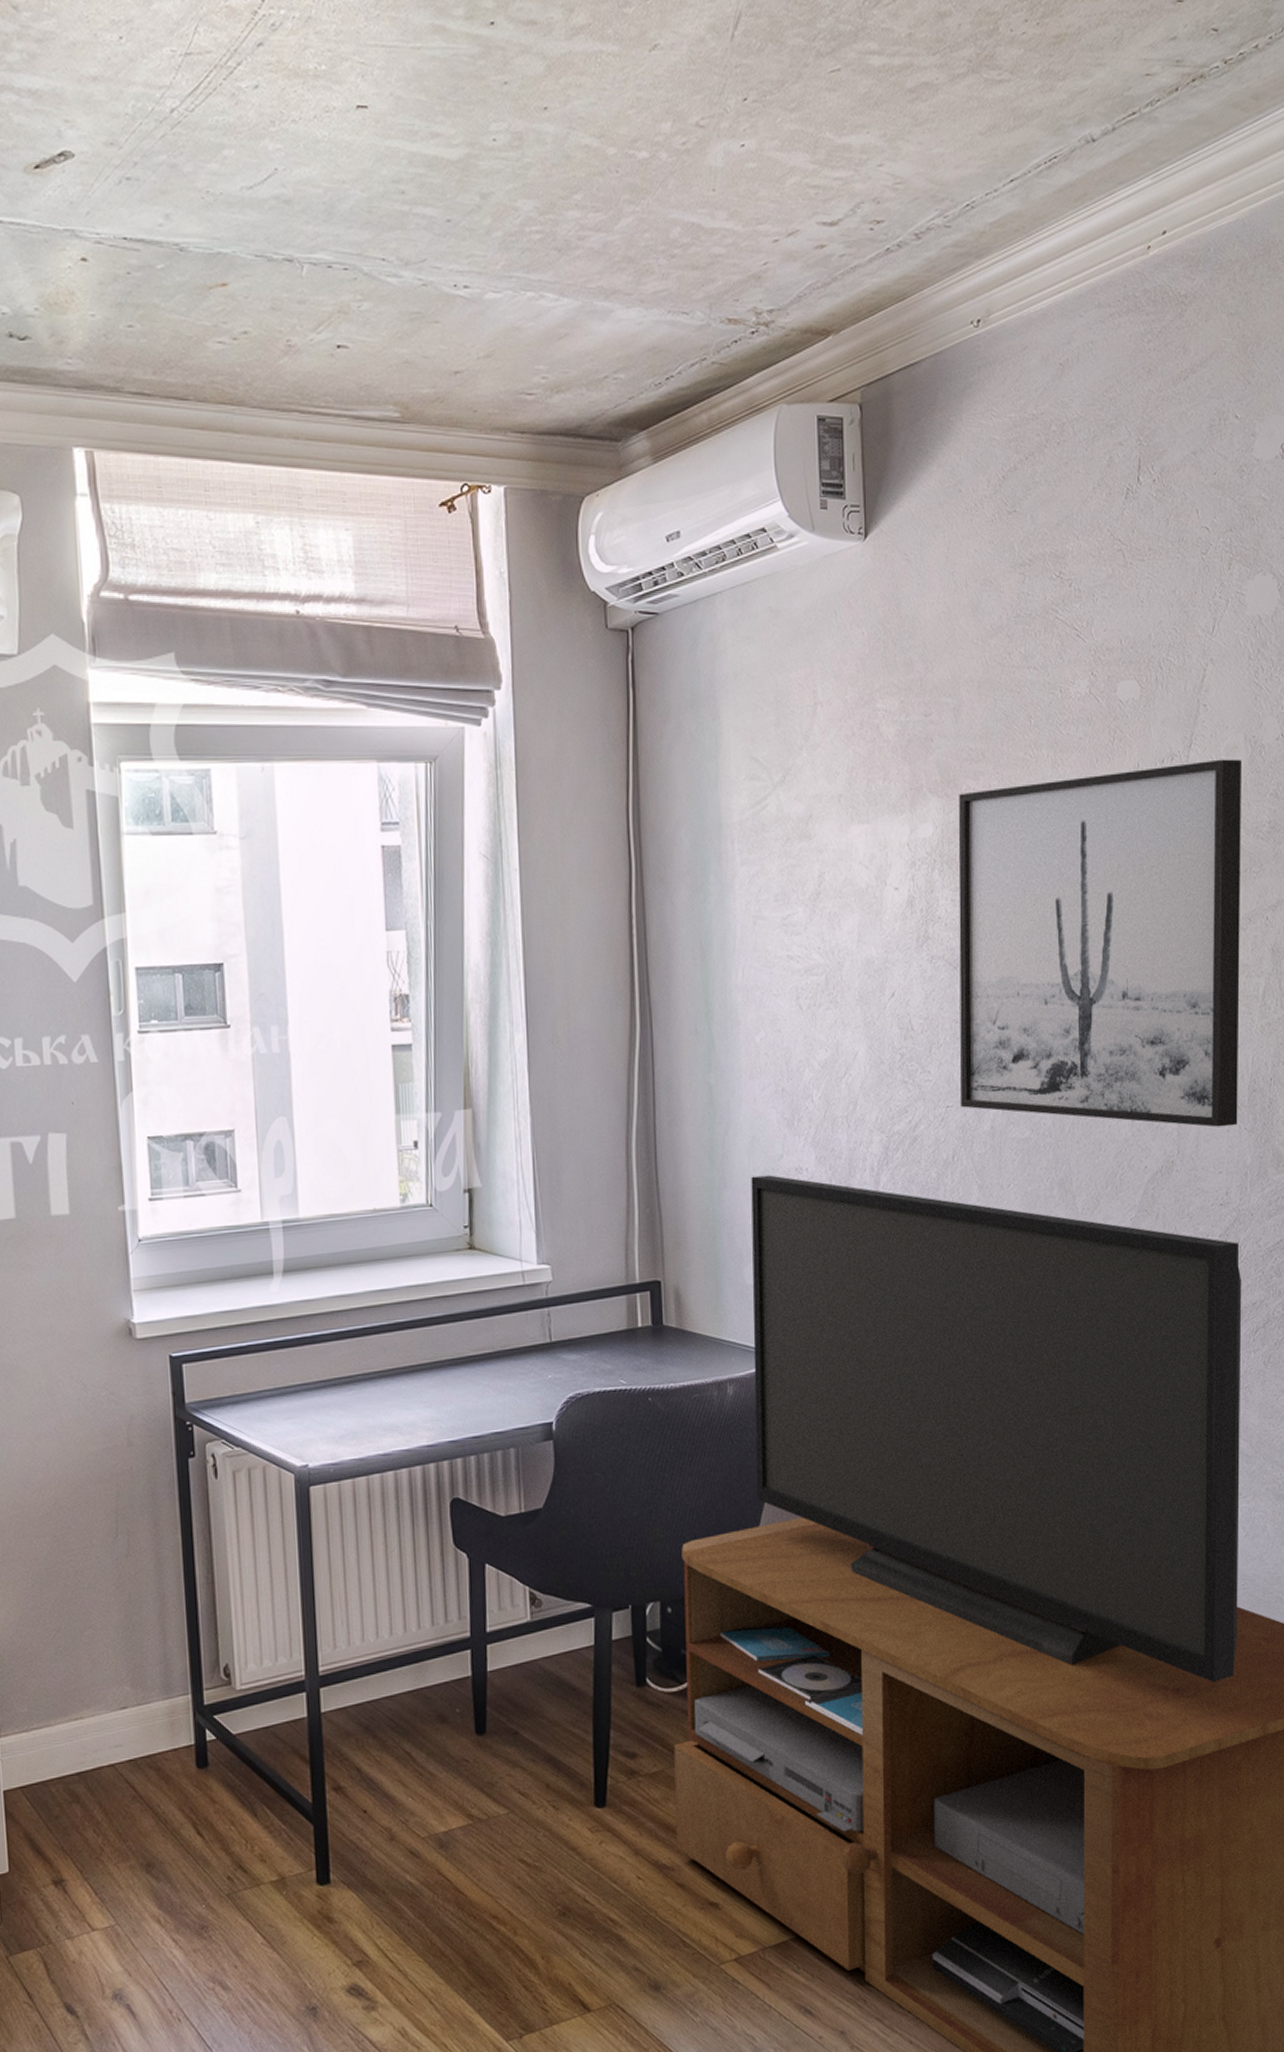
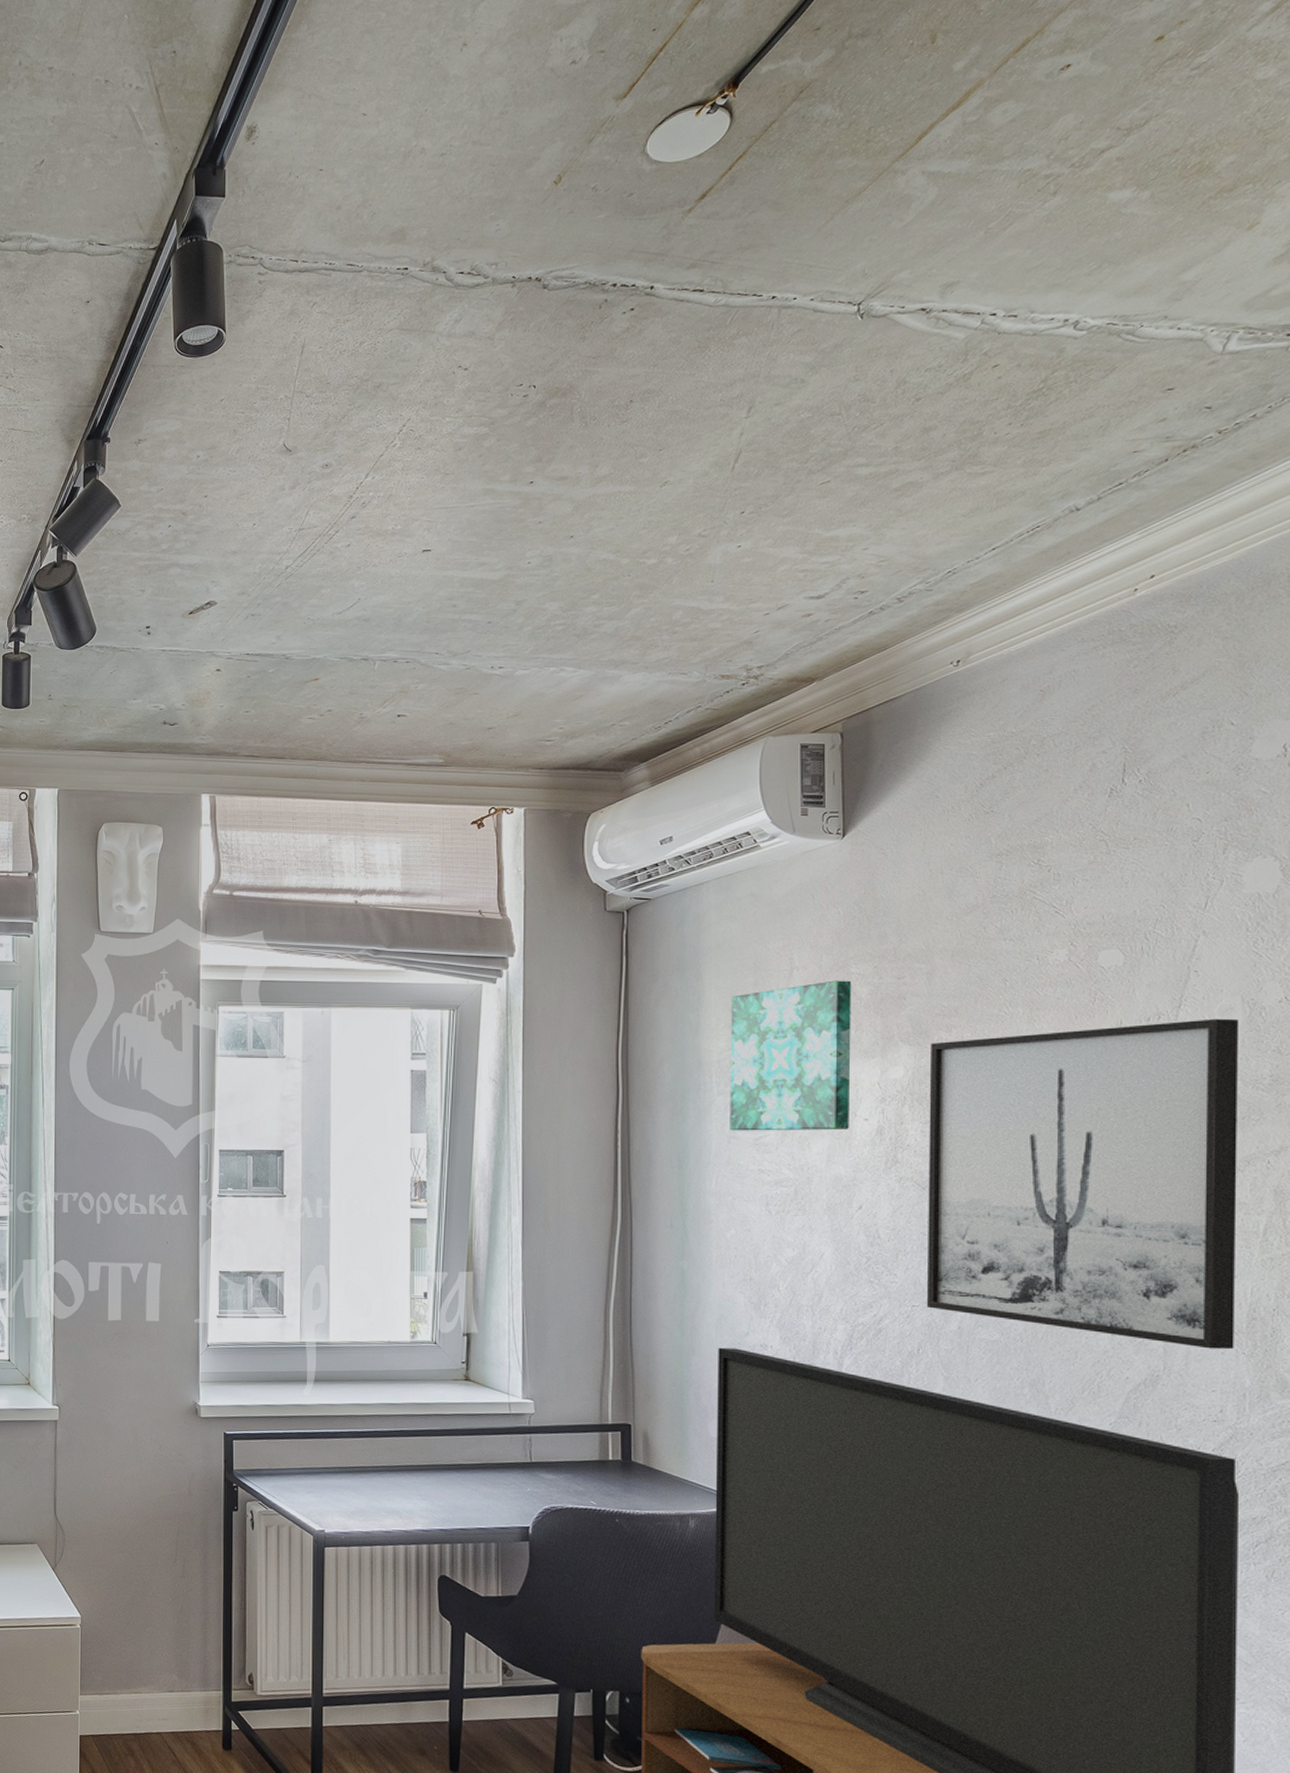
wall art: none [751,718,880,909] -> present [730,980,852,1131]

